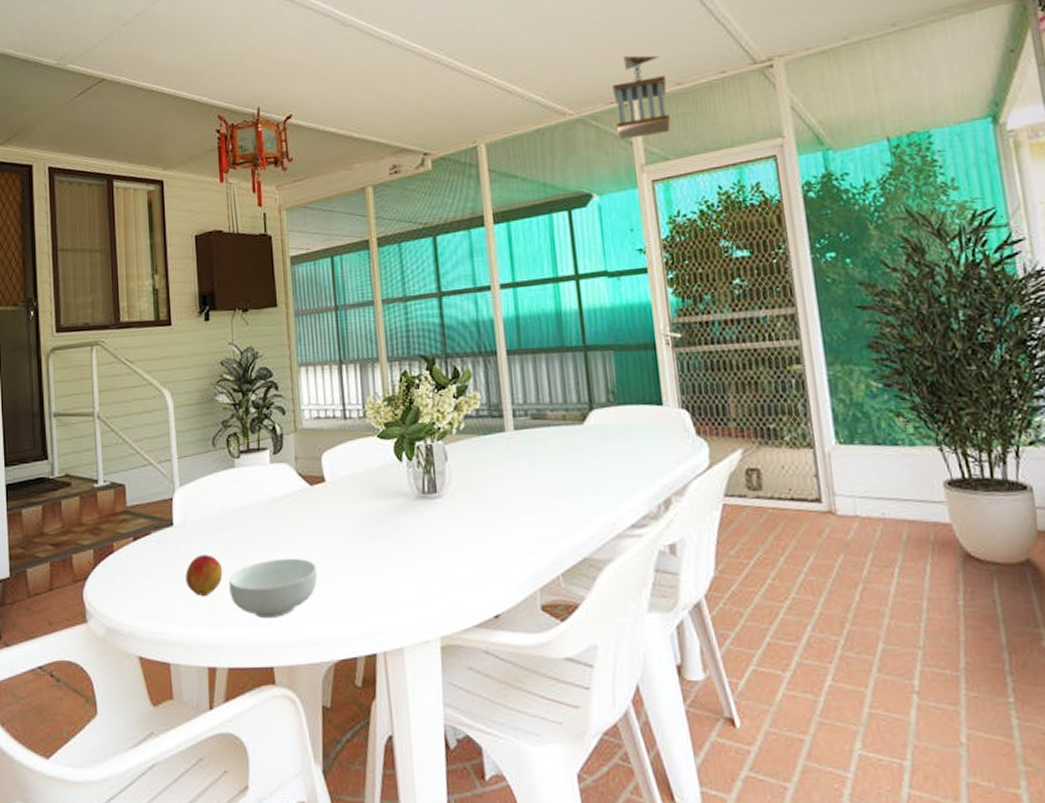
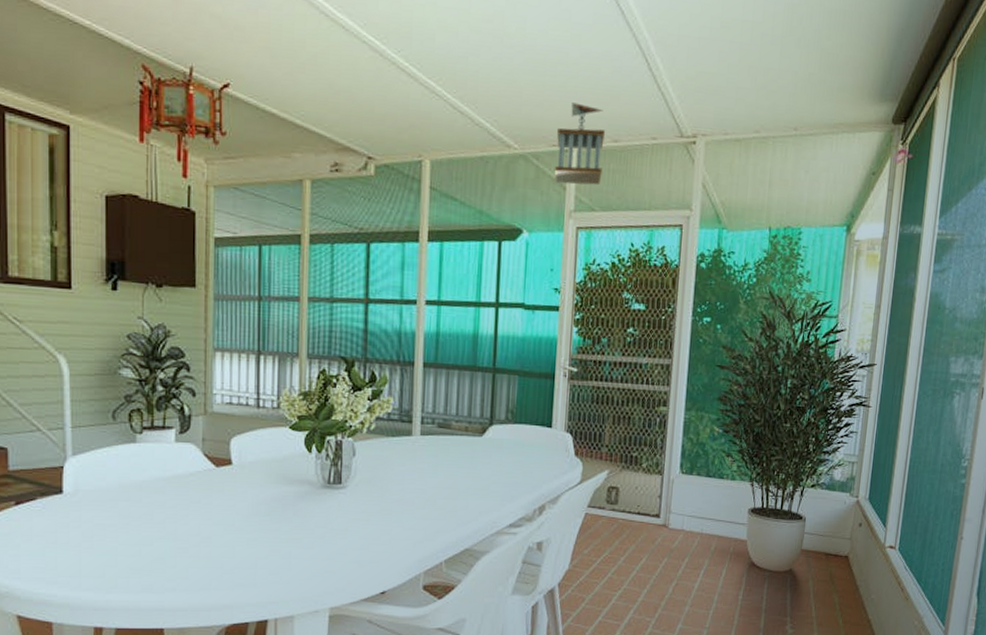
peach: present [185,554,223,596] -> none [74,523,116,562]
cereal bowl: present [229,558,318,619] -> none [122,532,216,586]

